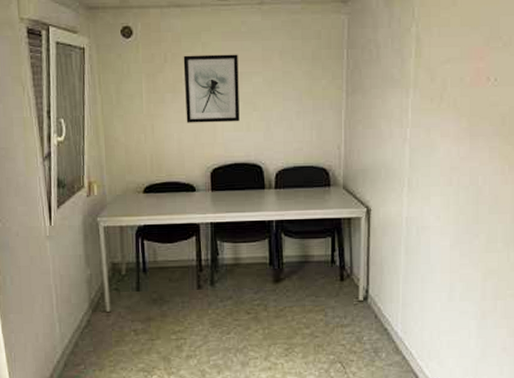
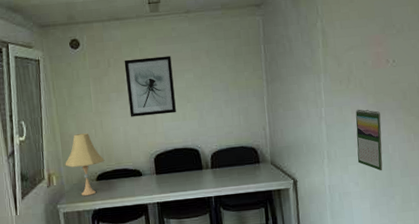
desk lamp: none [108,138,154,209] -> present [65,133,105,196]
calendar: none [441,132,473,205] -> present [355,109,383,171]

